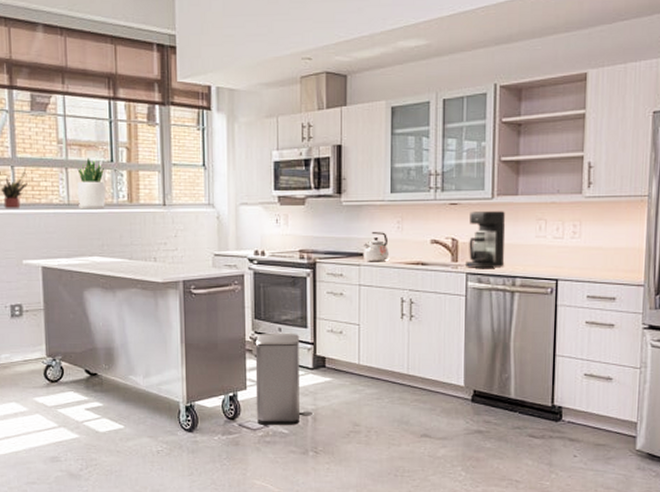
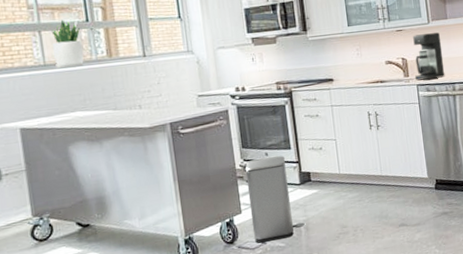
kettle: present [362,232,389,262] -> none [331,59,353,86]

